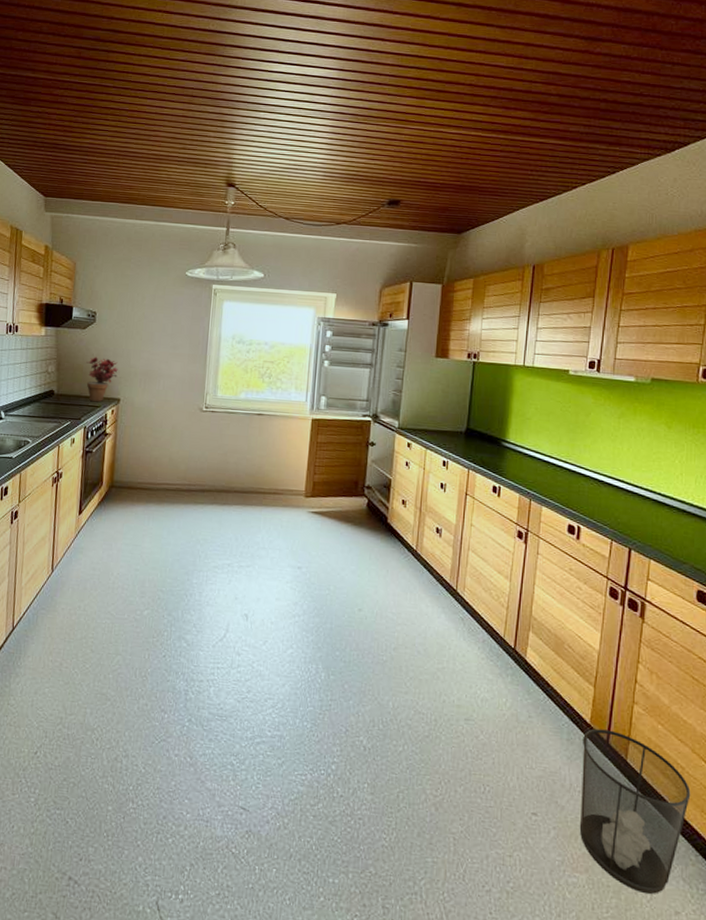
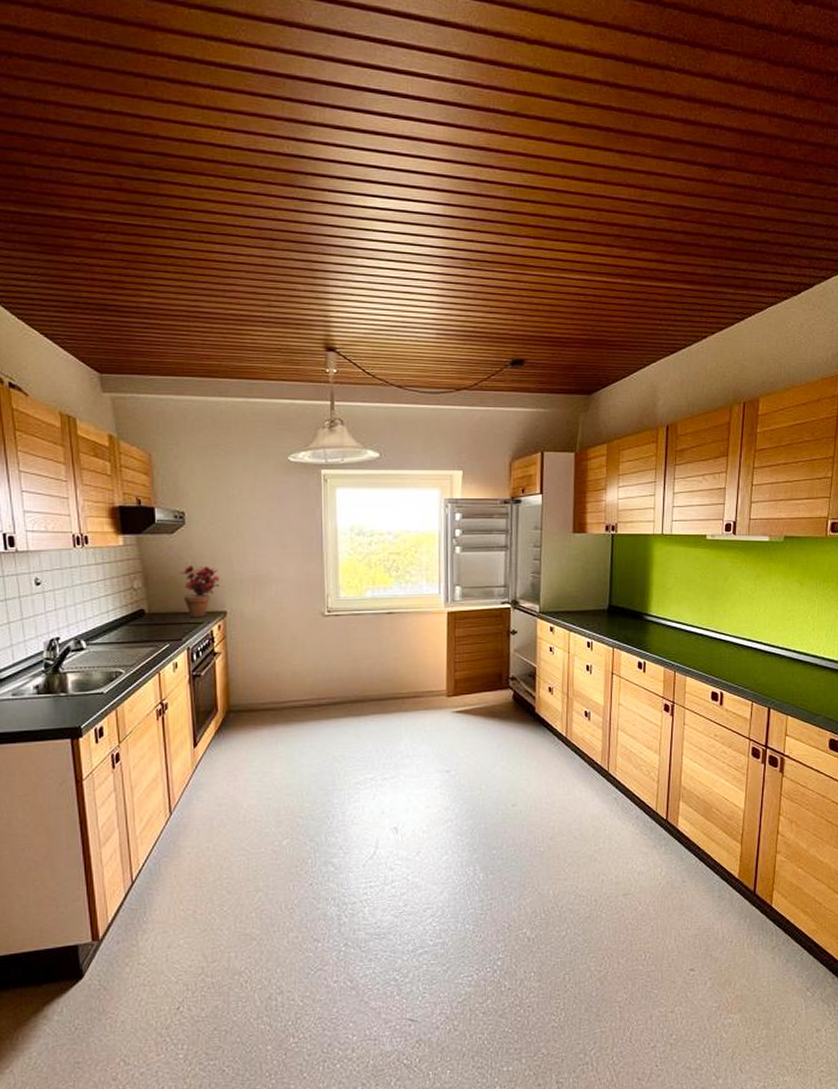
waste bin: present [579,728,691,894] -> none [731,881,827,1019]

